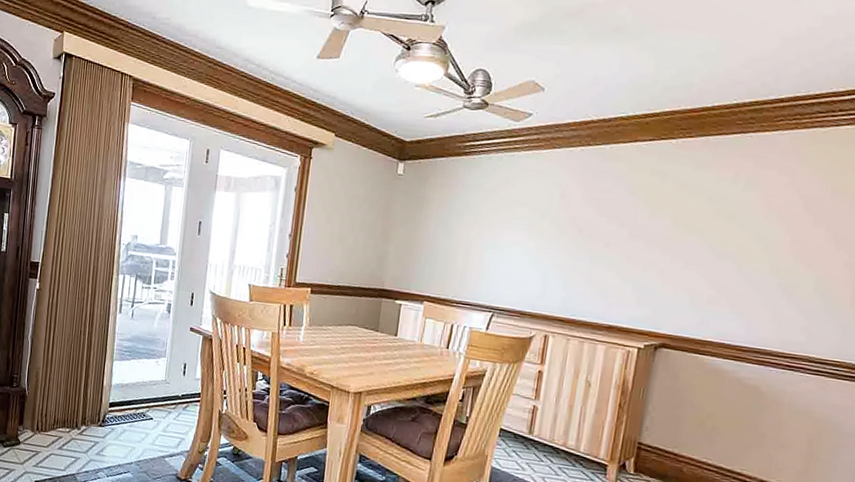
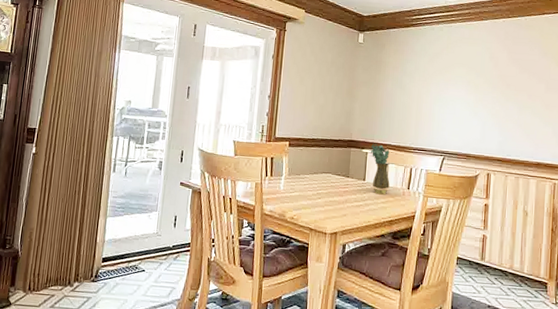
vase: none [404,292,428,354] -> present [371,141,390,195]

